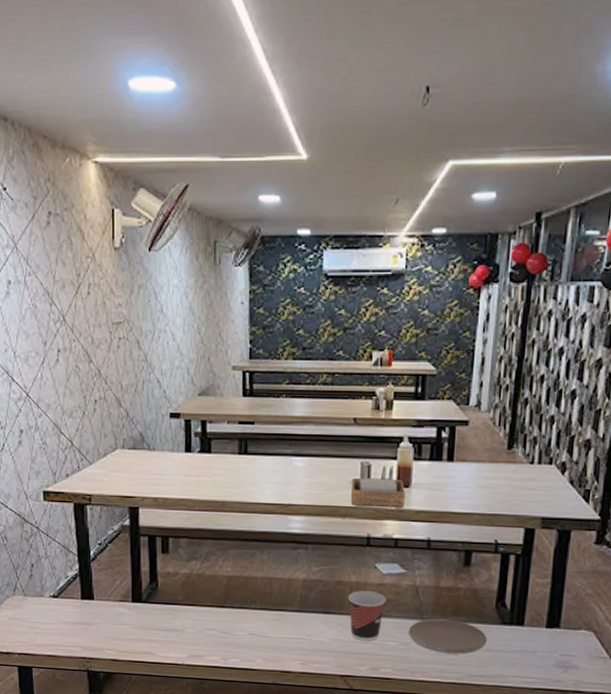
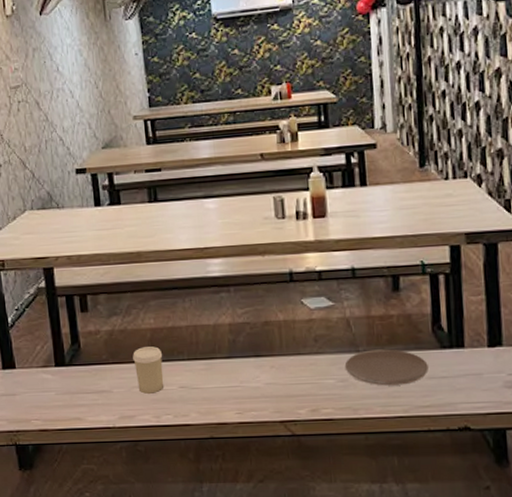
cup: none [207,592,236,637] -> present [133,346,164,394]
cup: present [348,590,387,641] -> none [278,327,318,382]
napkin holder: present [351,477,405,507] -> none [266,210,323,242]

